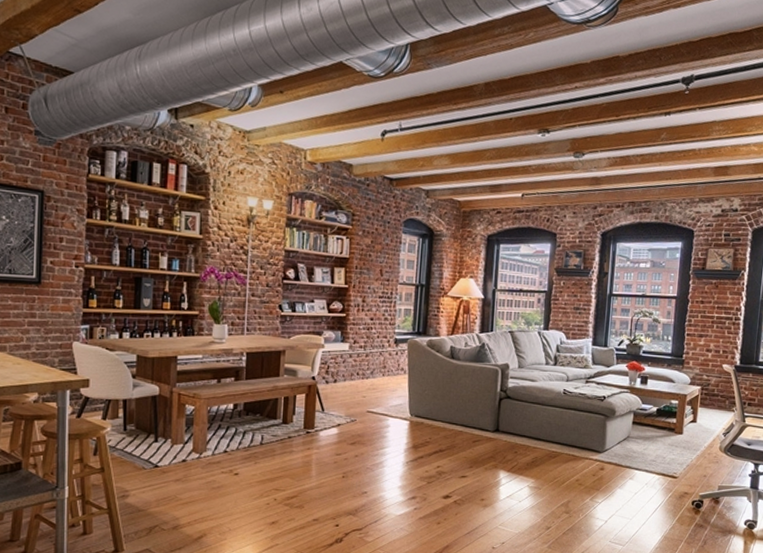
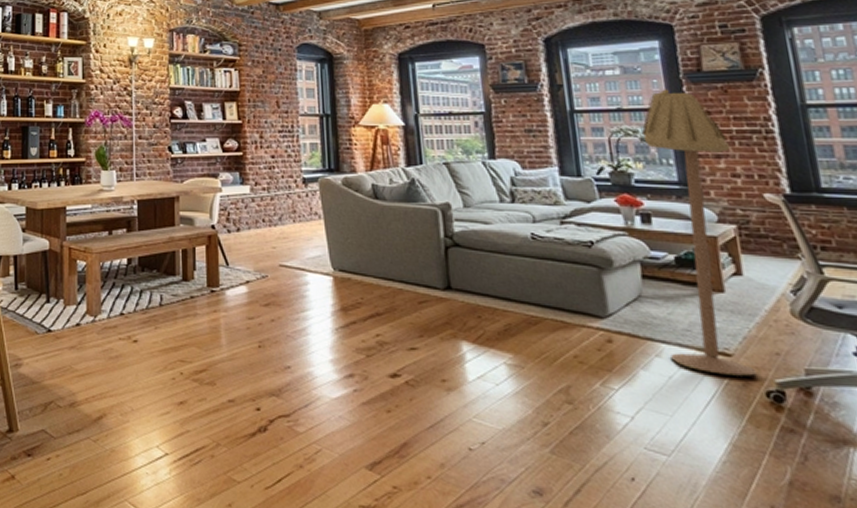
floor lamp: none [639,281,711,491] -> present [641,89,757,376]

